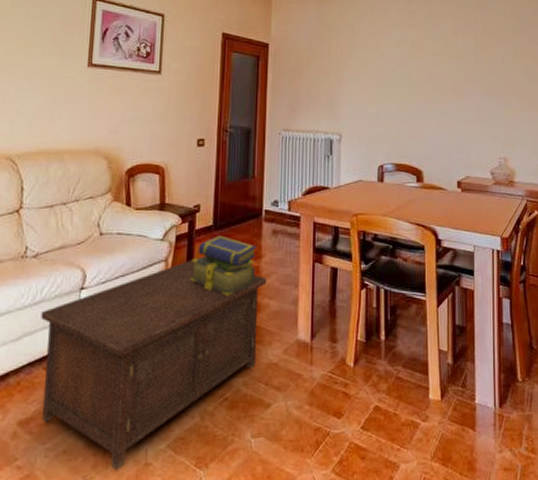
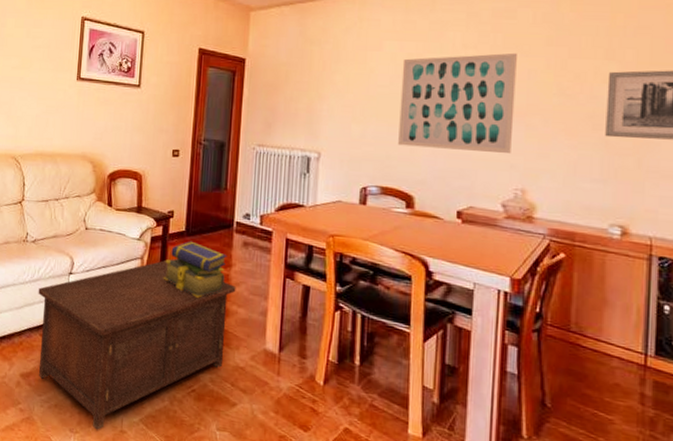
wall art: none [407,39,495,127] -> present [398,52,517,153]

